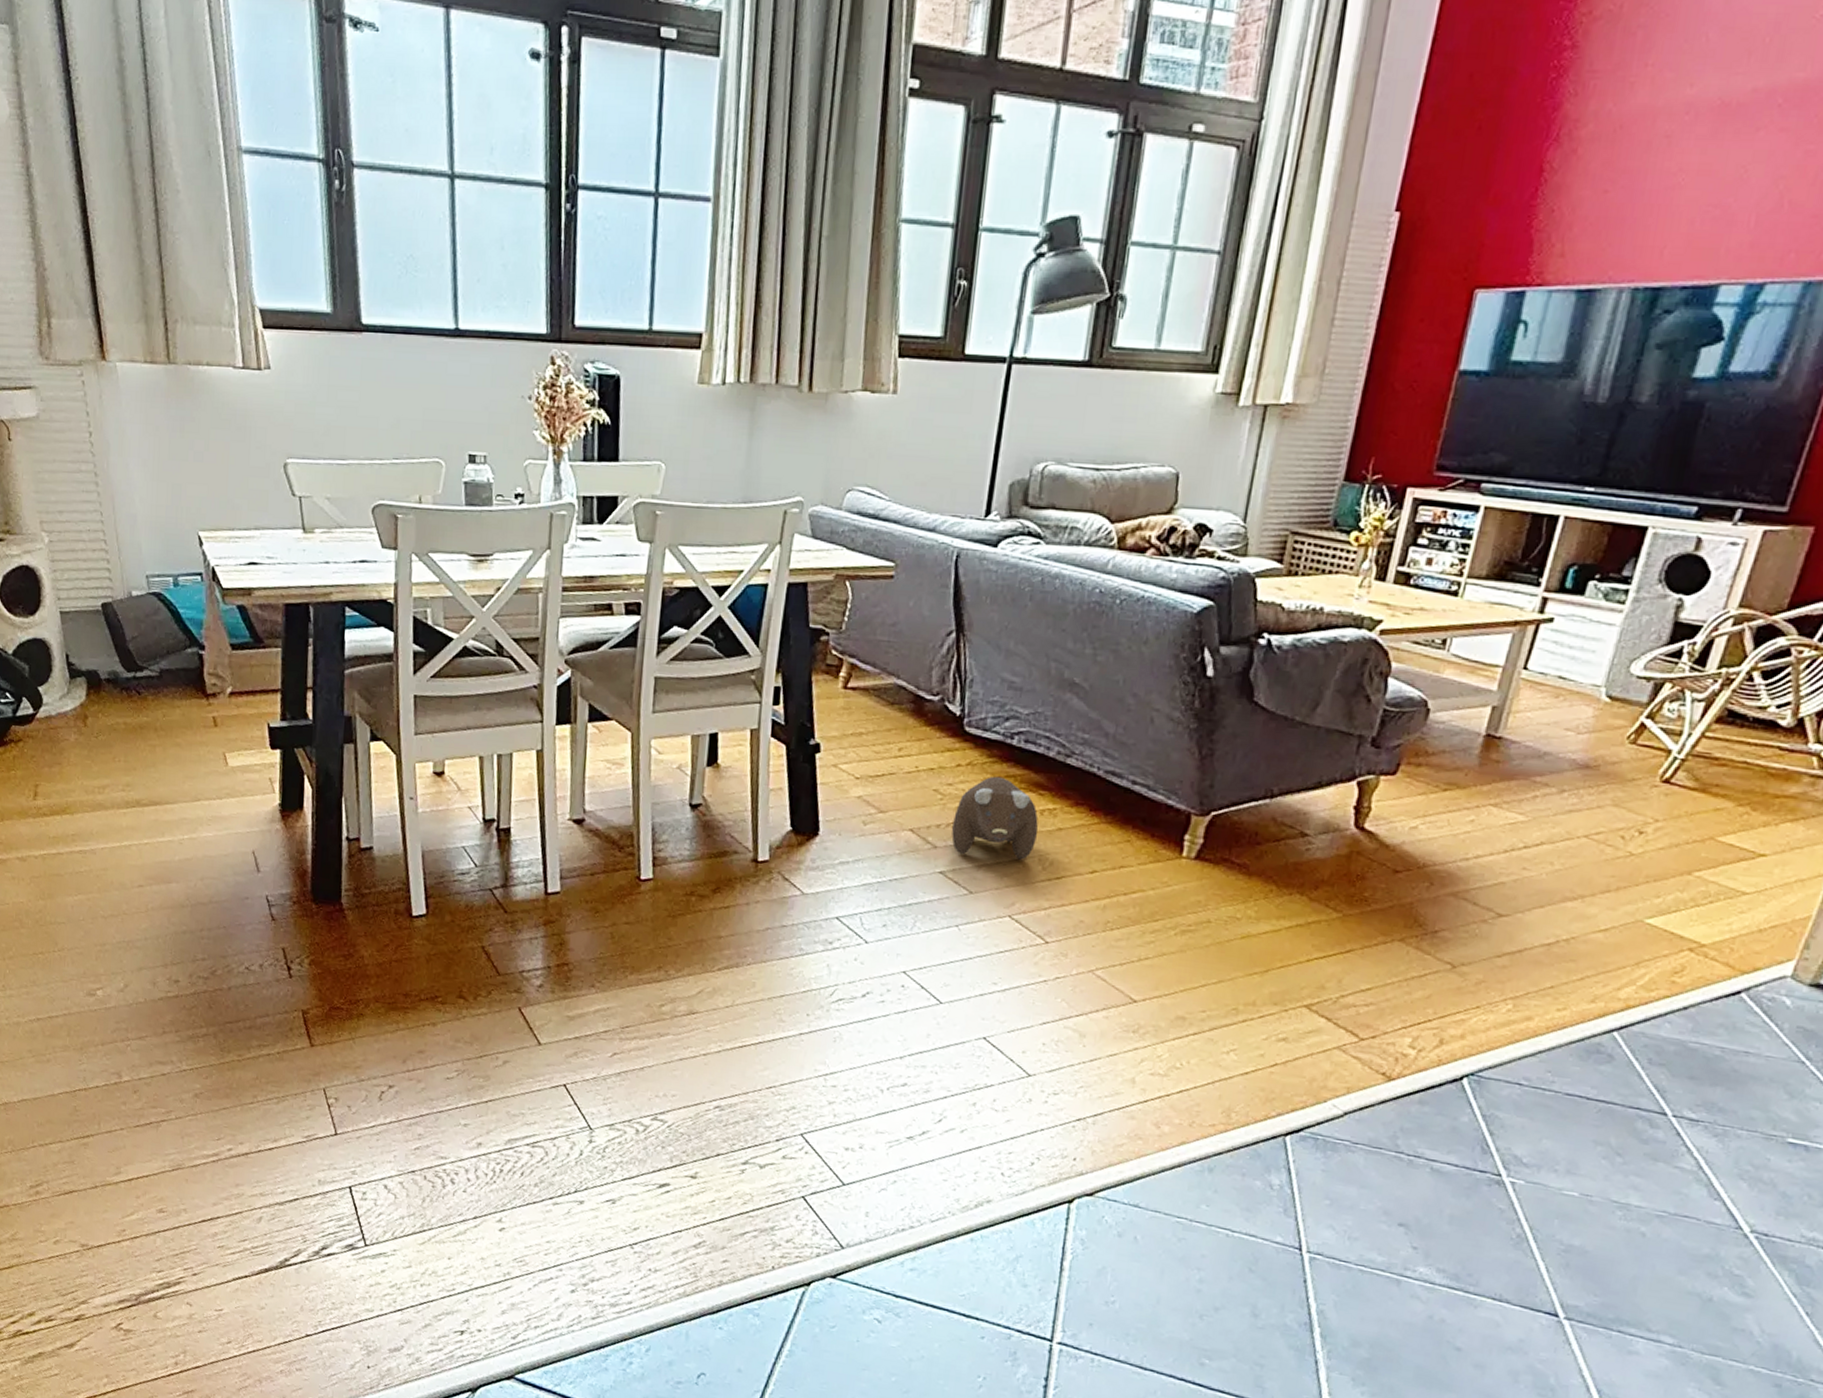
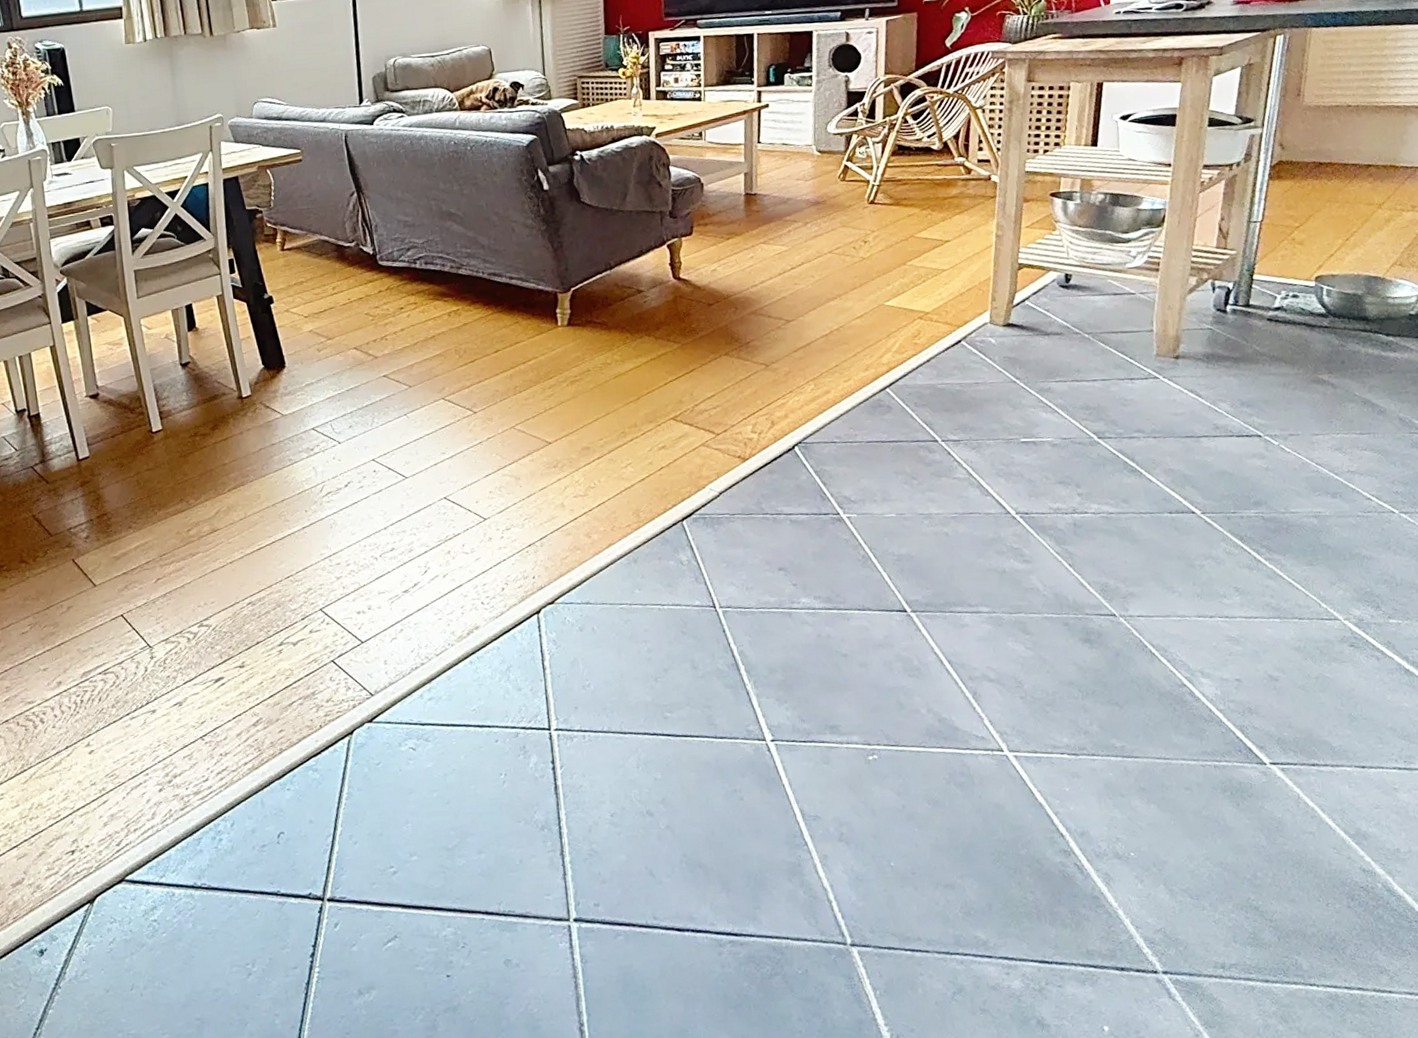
plush toy: present [951,776,1039,860] -> none [385,293,450,358]

